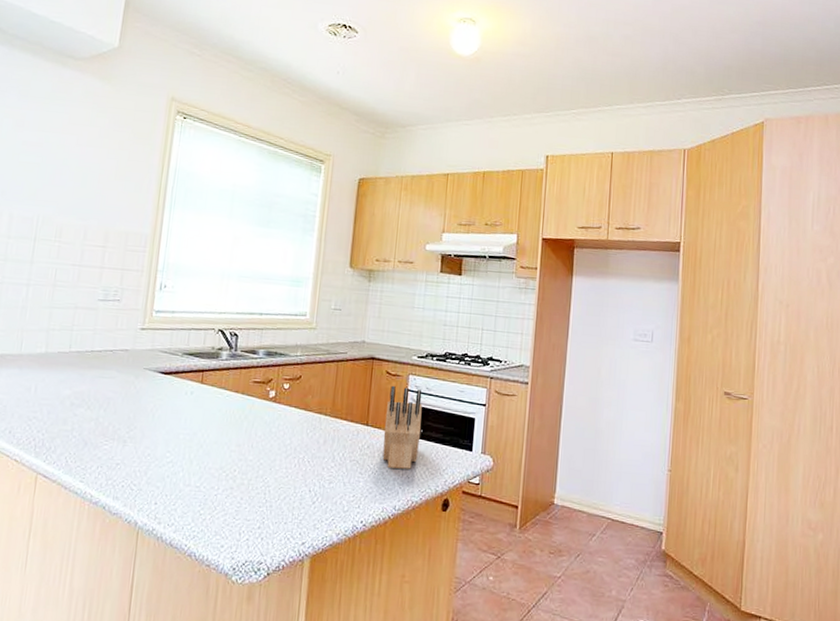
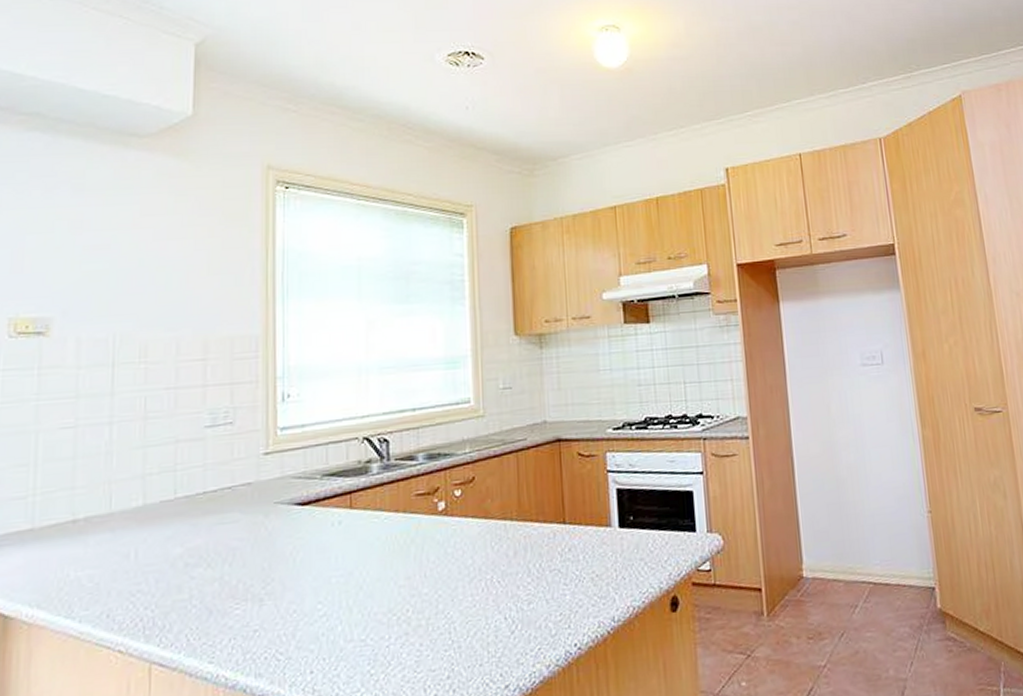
knife block: present [382,385,423,469] -> none [584,468,632,571]

